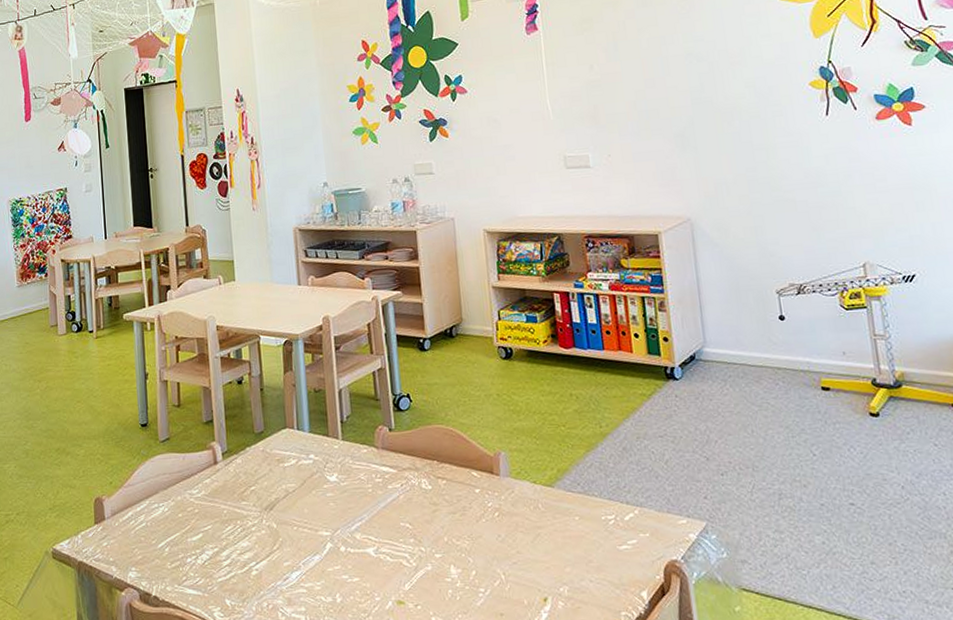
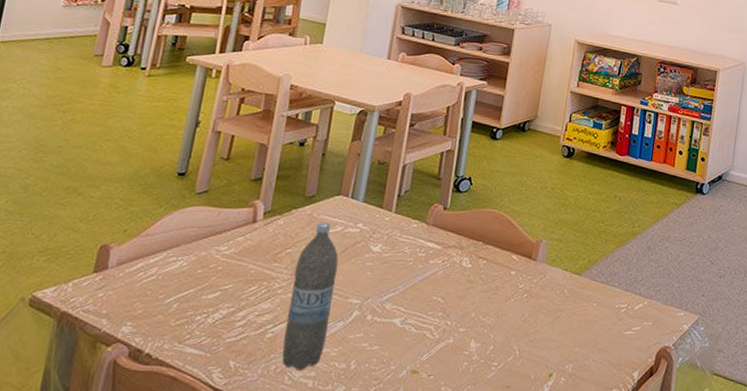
water bottle: none [262,456,308,606] -> present [282,221,339,370]

